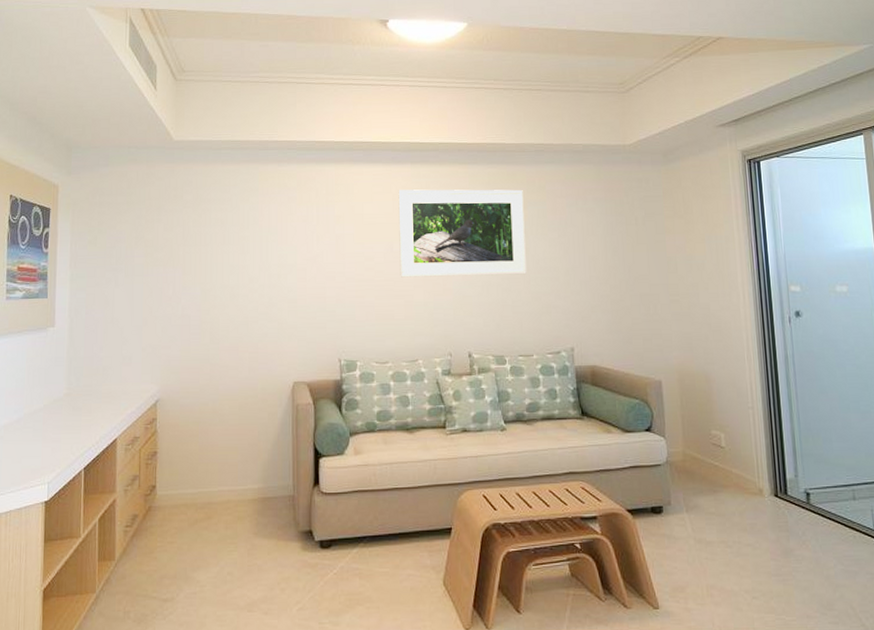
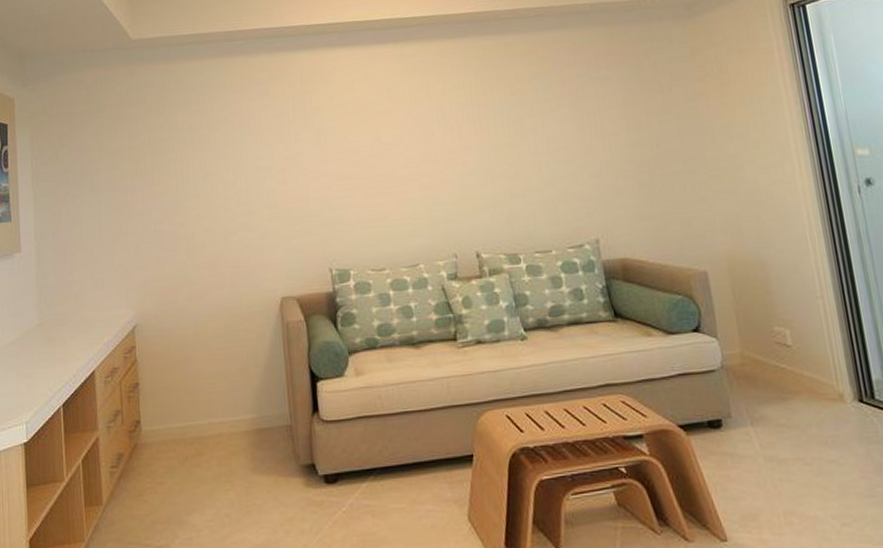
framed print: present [398,189,527,278] -> none [381,62,536,172]

